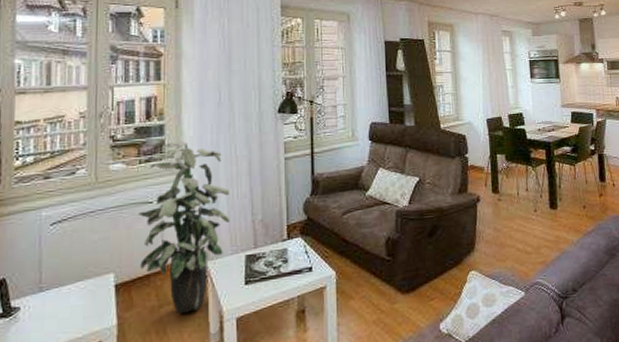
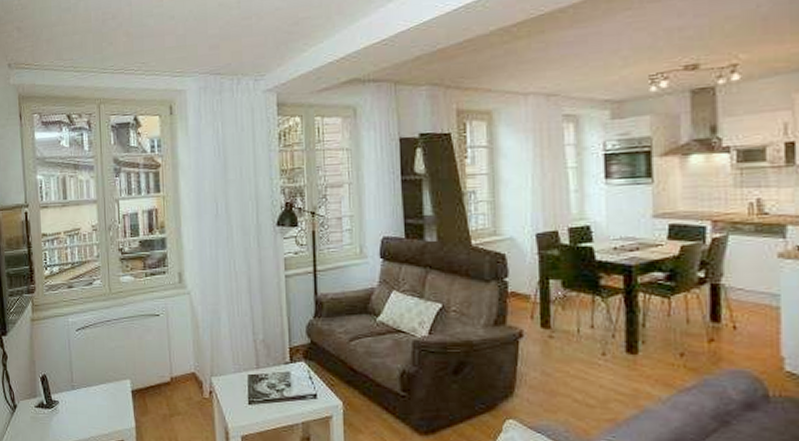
indoor plant: present [138,141,230,313] -> none [147,255,232,424]

